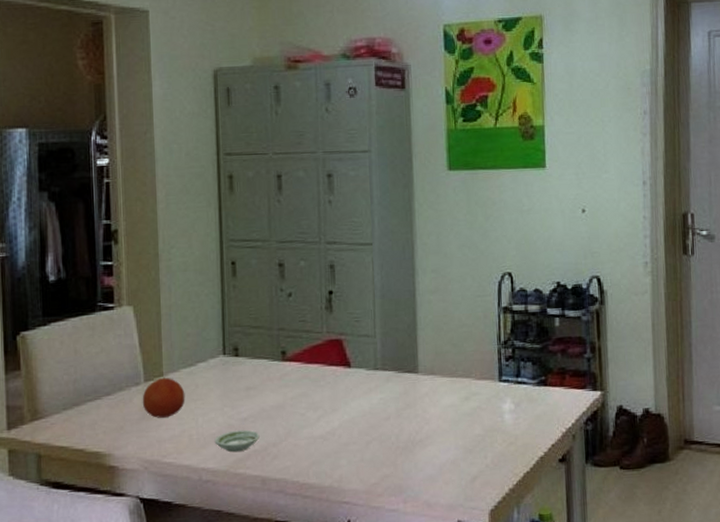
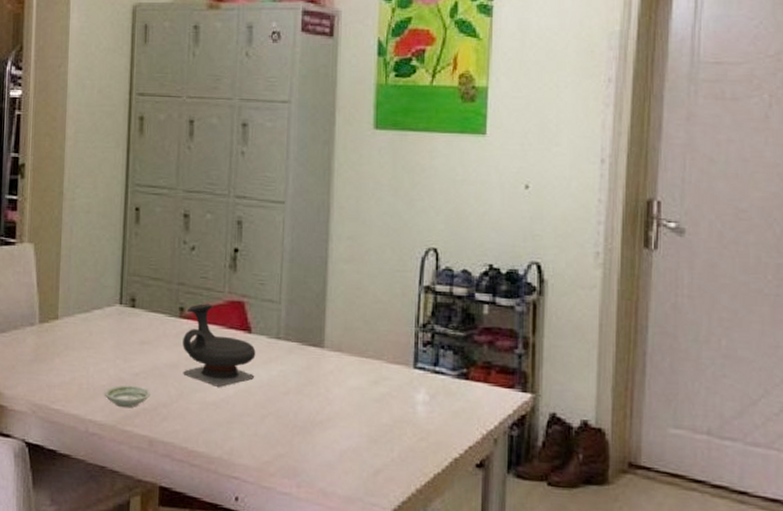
fruit: present [142,377,185,418] -> none [35,320,79,363]
teapot: none [287,345,357,421] -> present [182,303,256,387]

